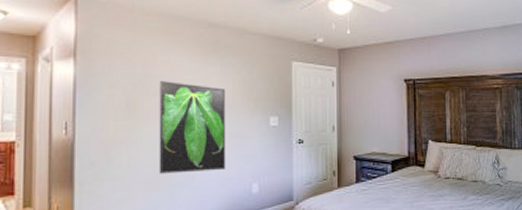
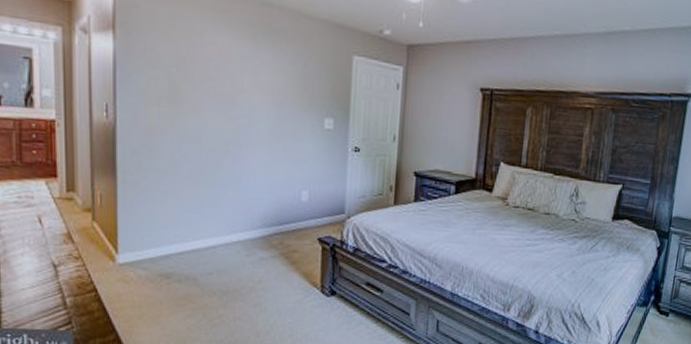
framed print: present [159,81,226,174] -> none [203,66,277,173]

